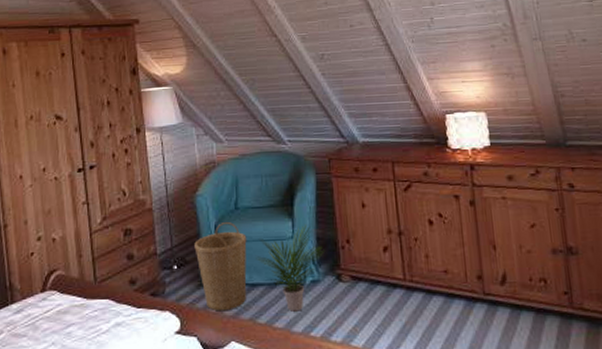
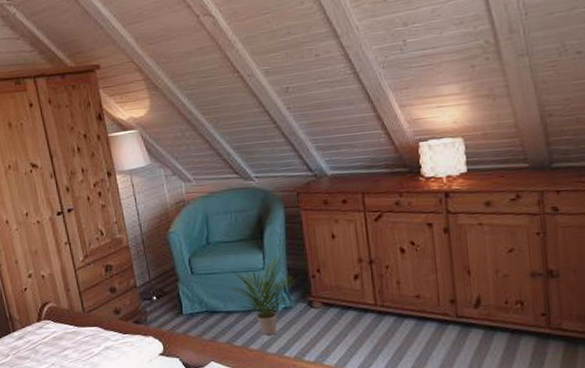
basket: present [194,221,247,312] -> none [170,255,222,336]

